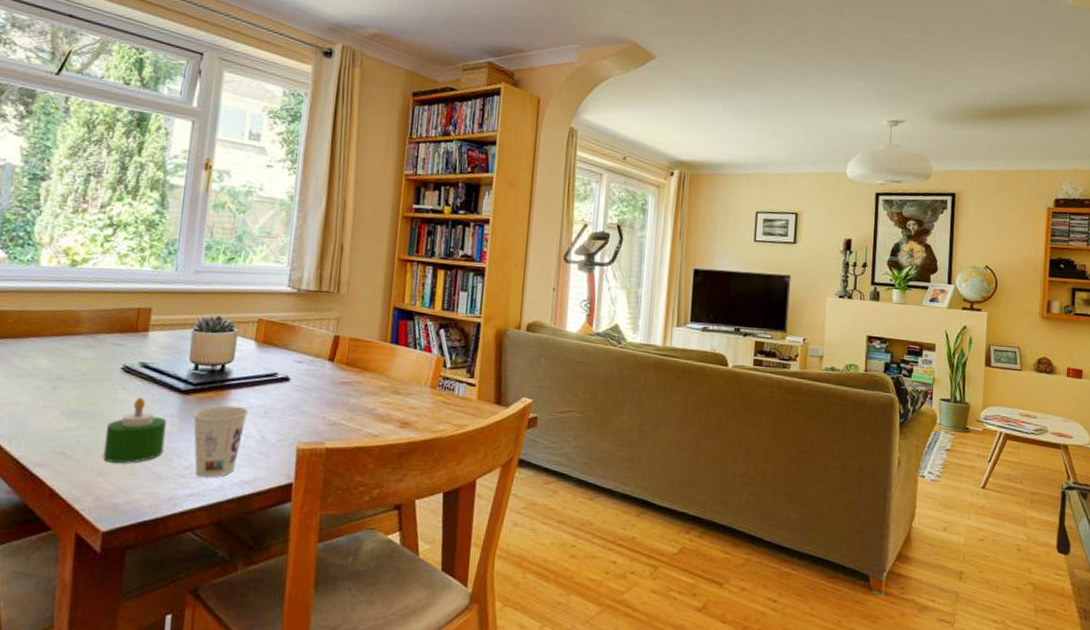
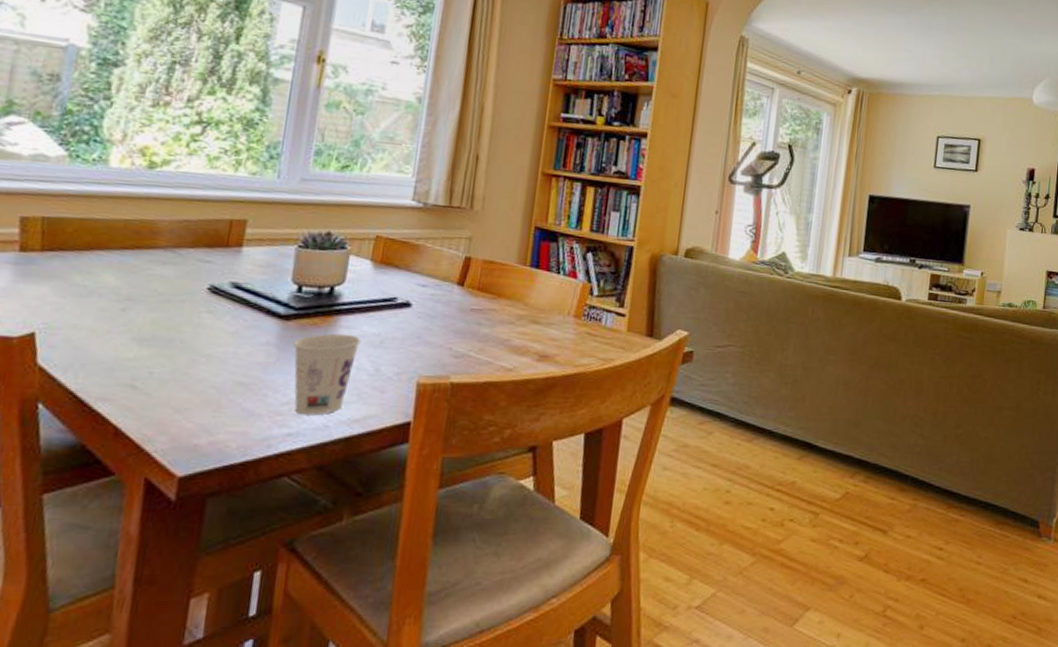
candle: present [103,398,167,463] -> none [181,323,262,398]

